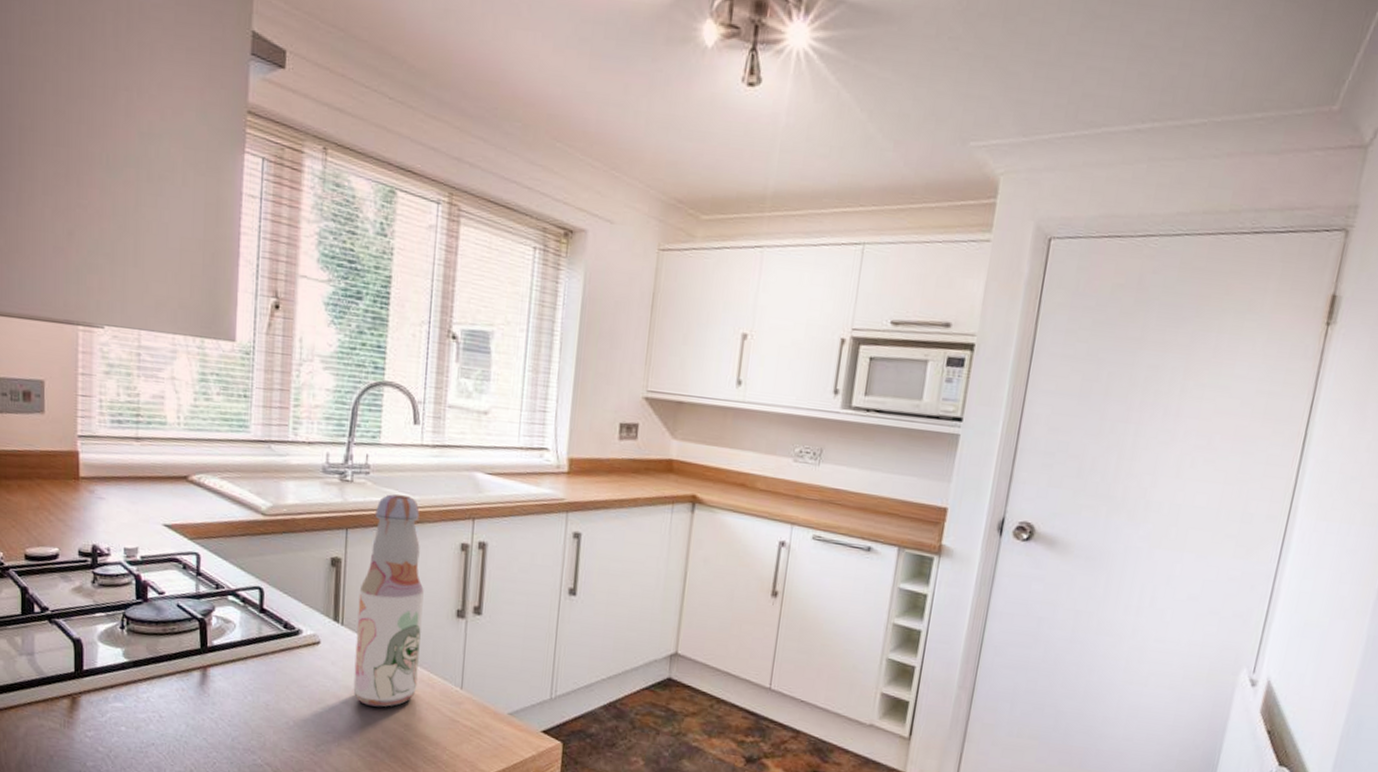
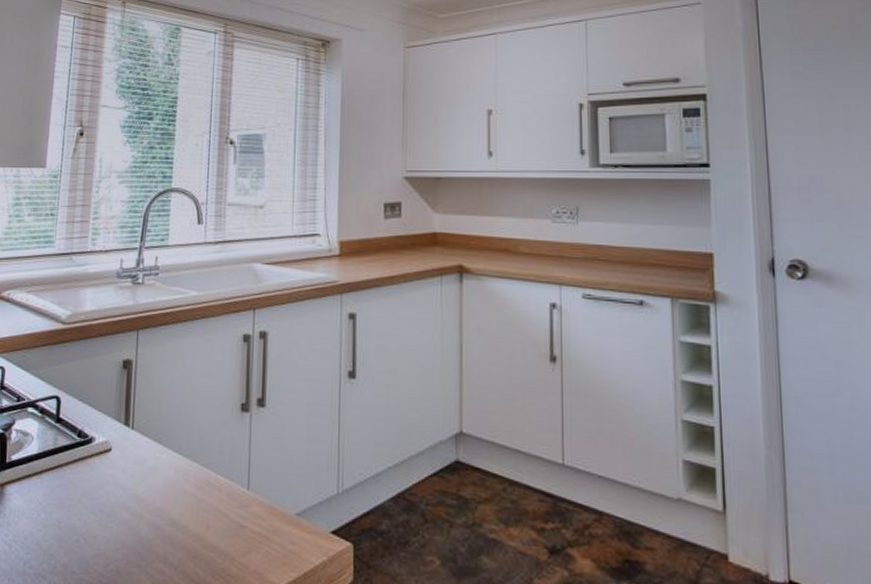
bottle: present [353,494,424,707] -> none [142,292,210,516]

